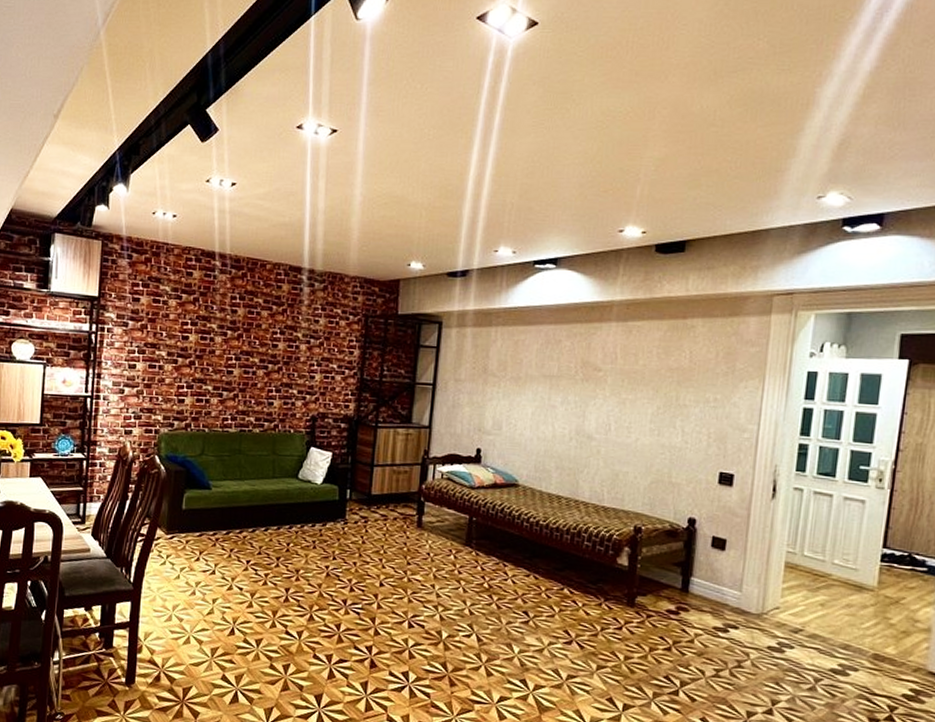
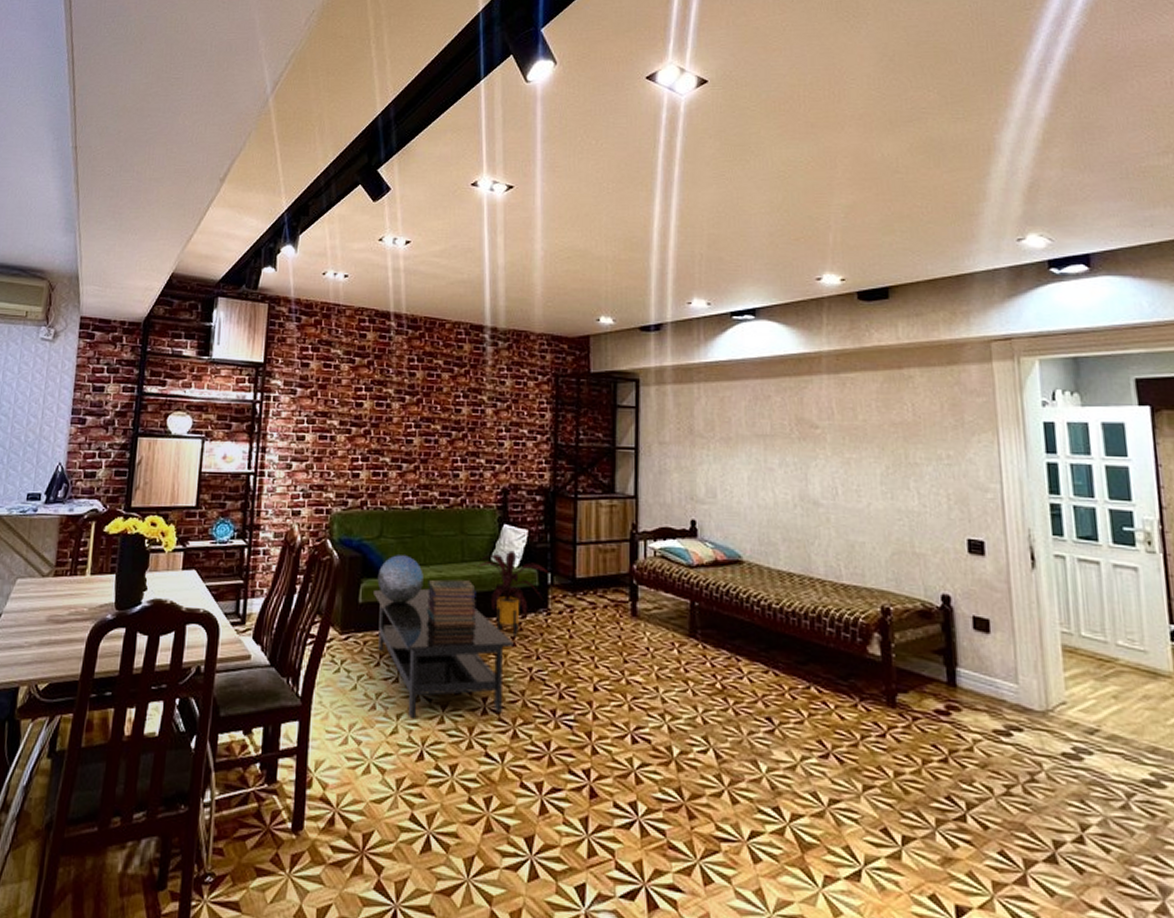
coffee table: none [195,498,314,603] -> present [374,588,514,719]
decorative globe: none [199,470,239,511] -> present [377,555,424,603]
book stack: none [241,492,284,531] -> present [427,579,477,627]
house plant: none [285,469,348,541] -> present [476,550,549,637]

